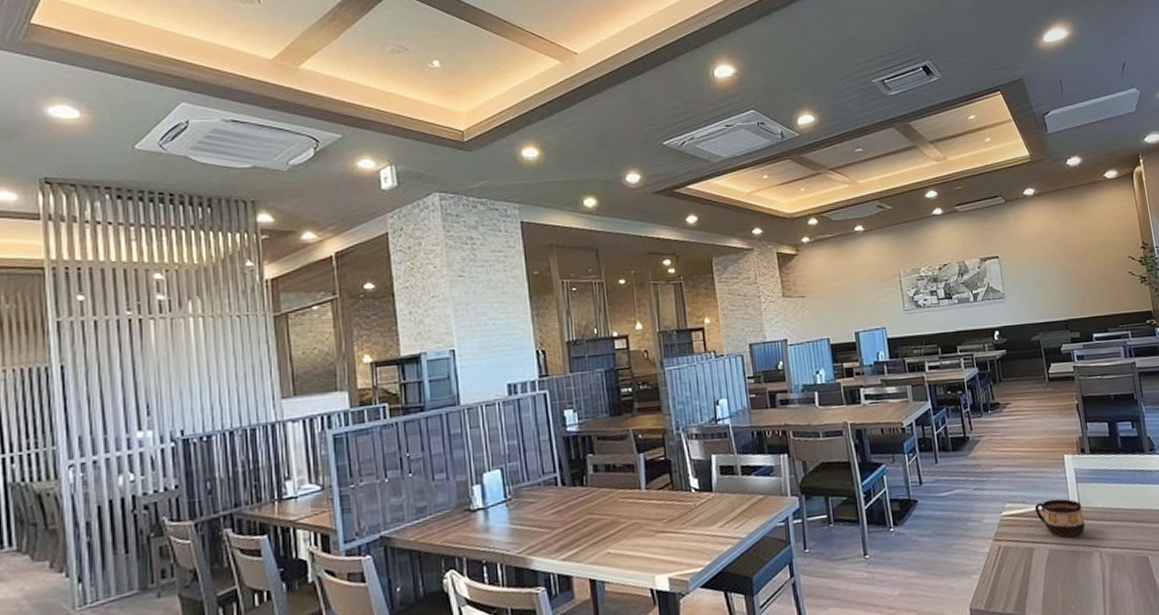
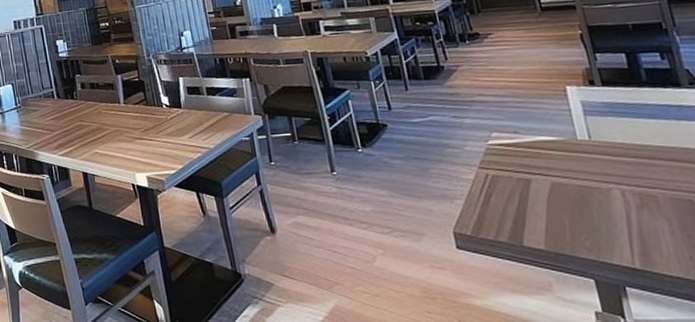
cup: present [1034,498,1086,537] -> none [529,131,600,170]

